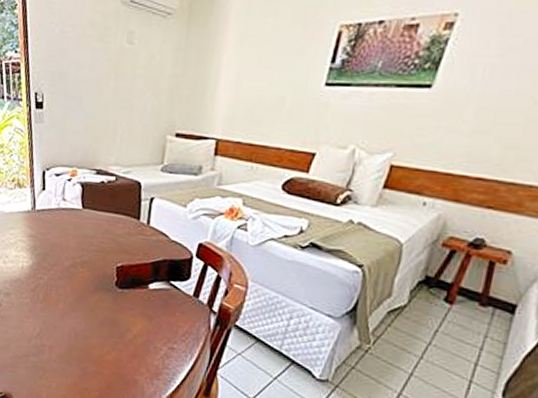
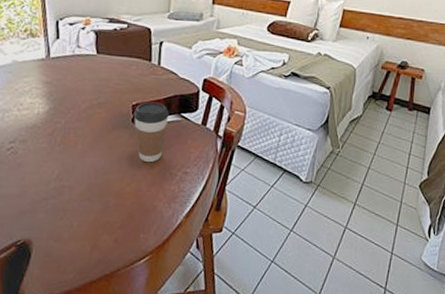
coffee cup: none [117,264,157,332] -> present [133,102,169,163]

